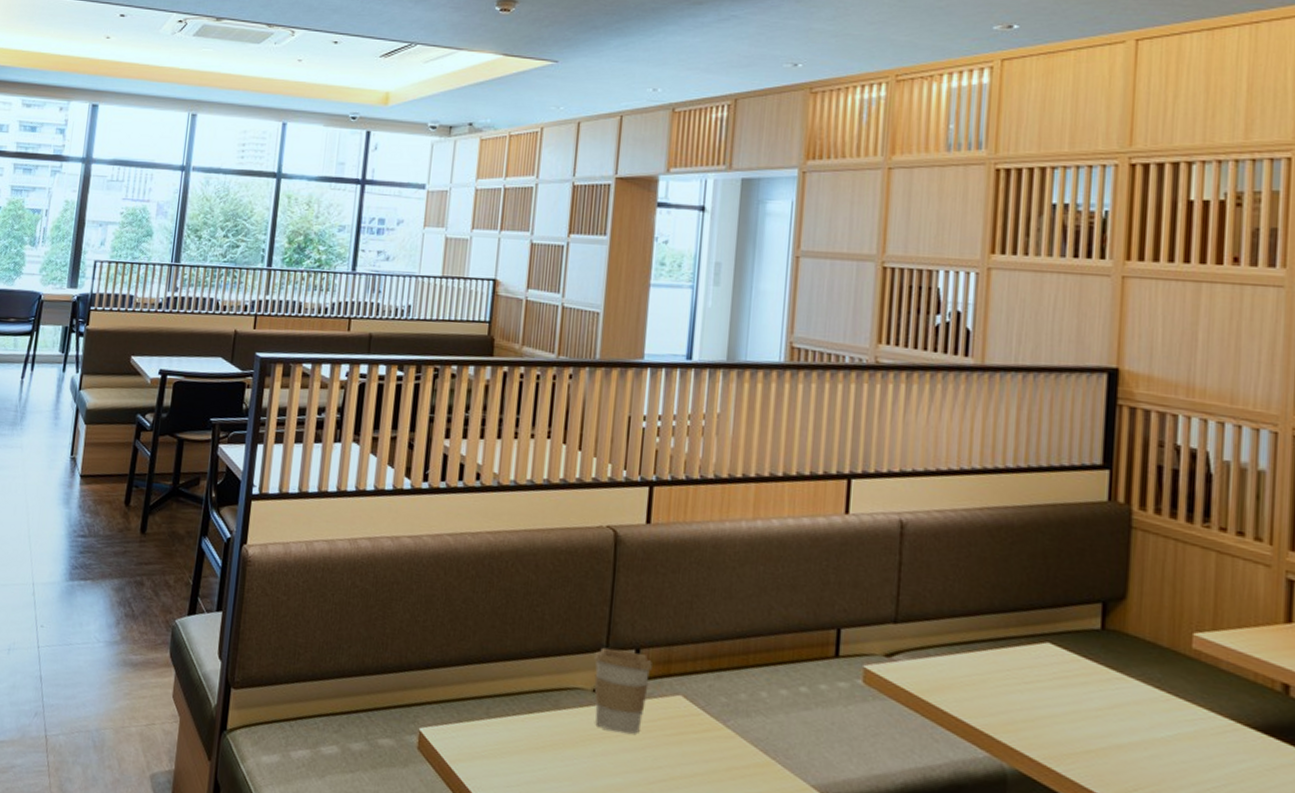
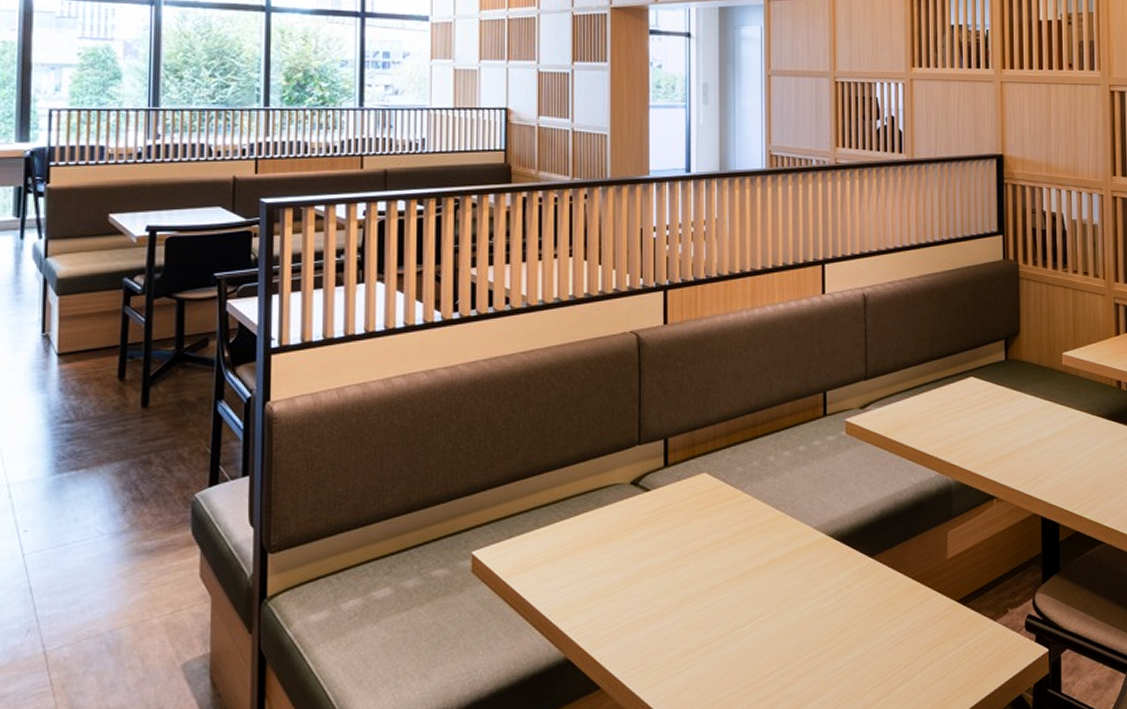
coffee cup: present [594,647,652,734] -> none [629,441,679,517]

